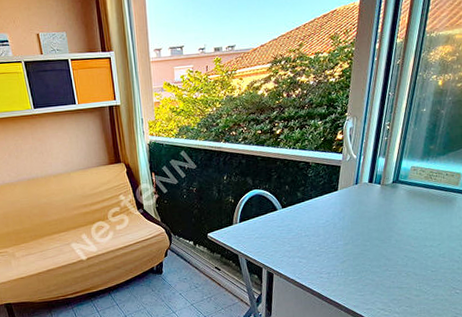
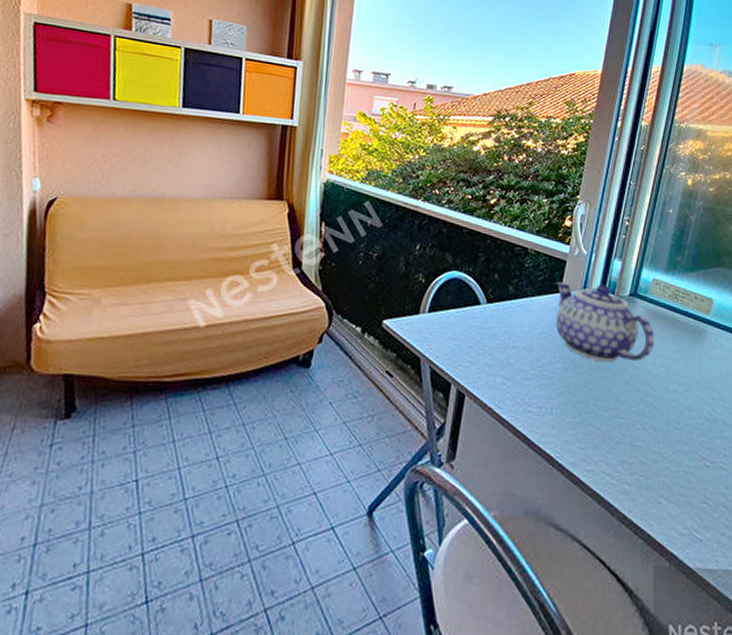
teapot: none [334,178,415,235] -> present [555,281,655,363]

